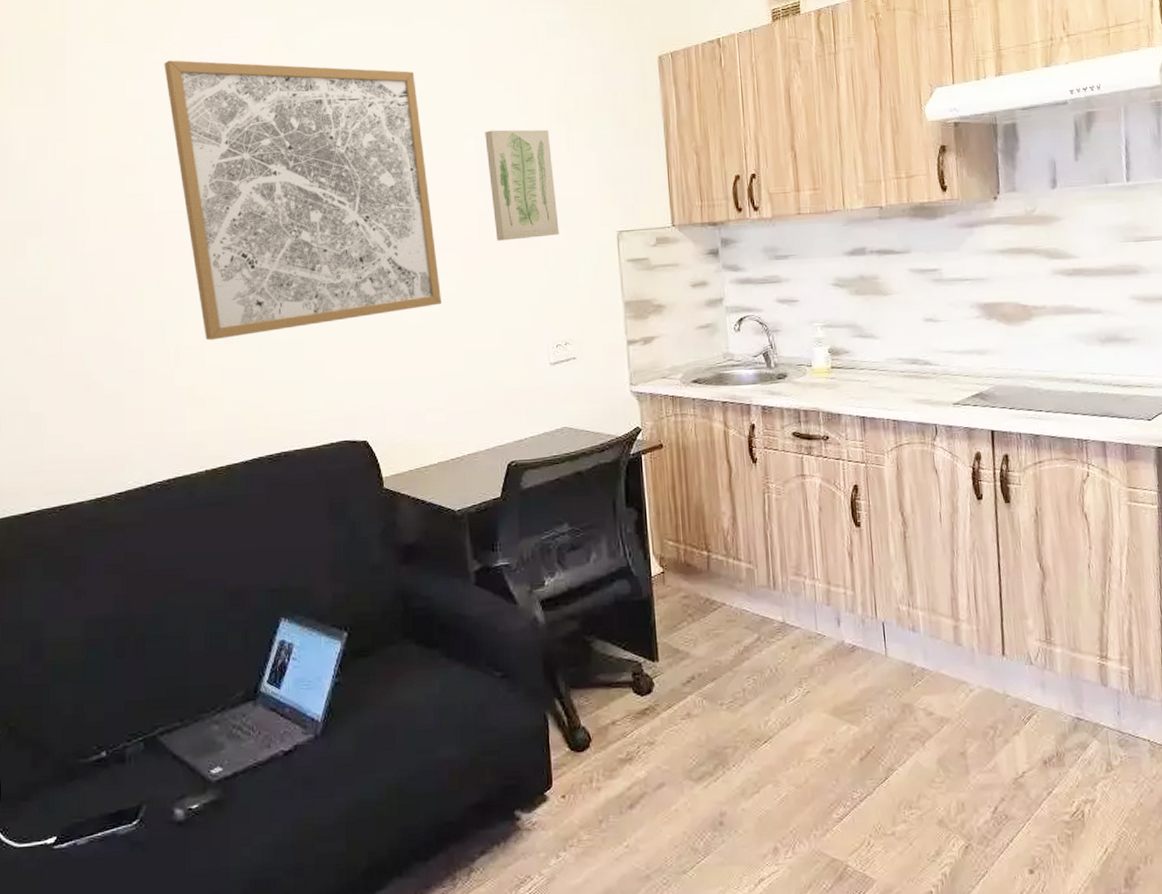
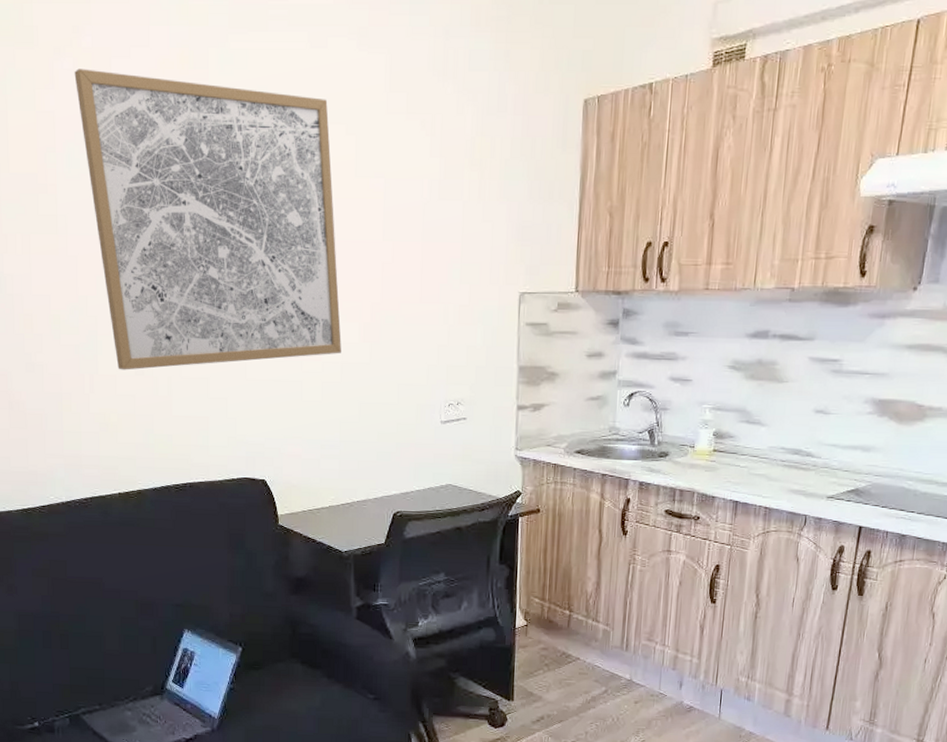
wall art: present [485,129,560,241] -> none [395,172,462,293]

